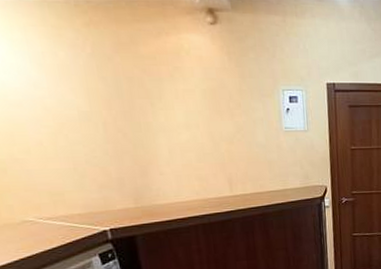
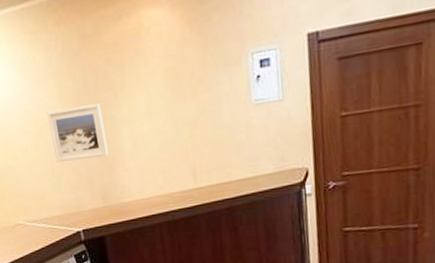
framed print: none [70,109,143,160] -> present [47,103,109,163]

